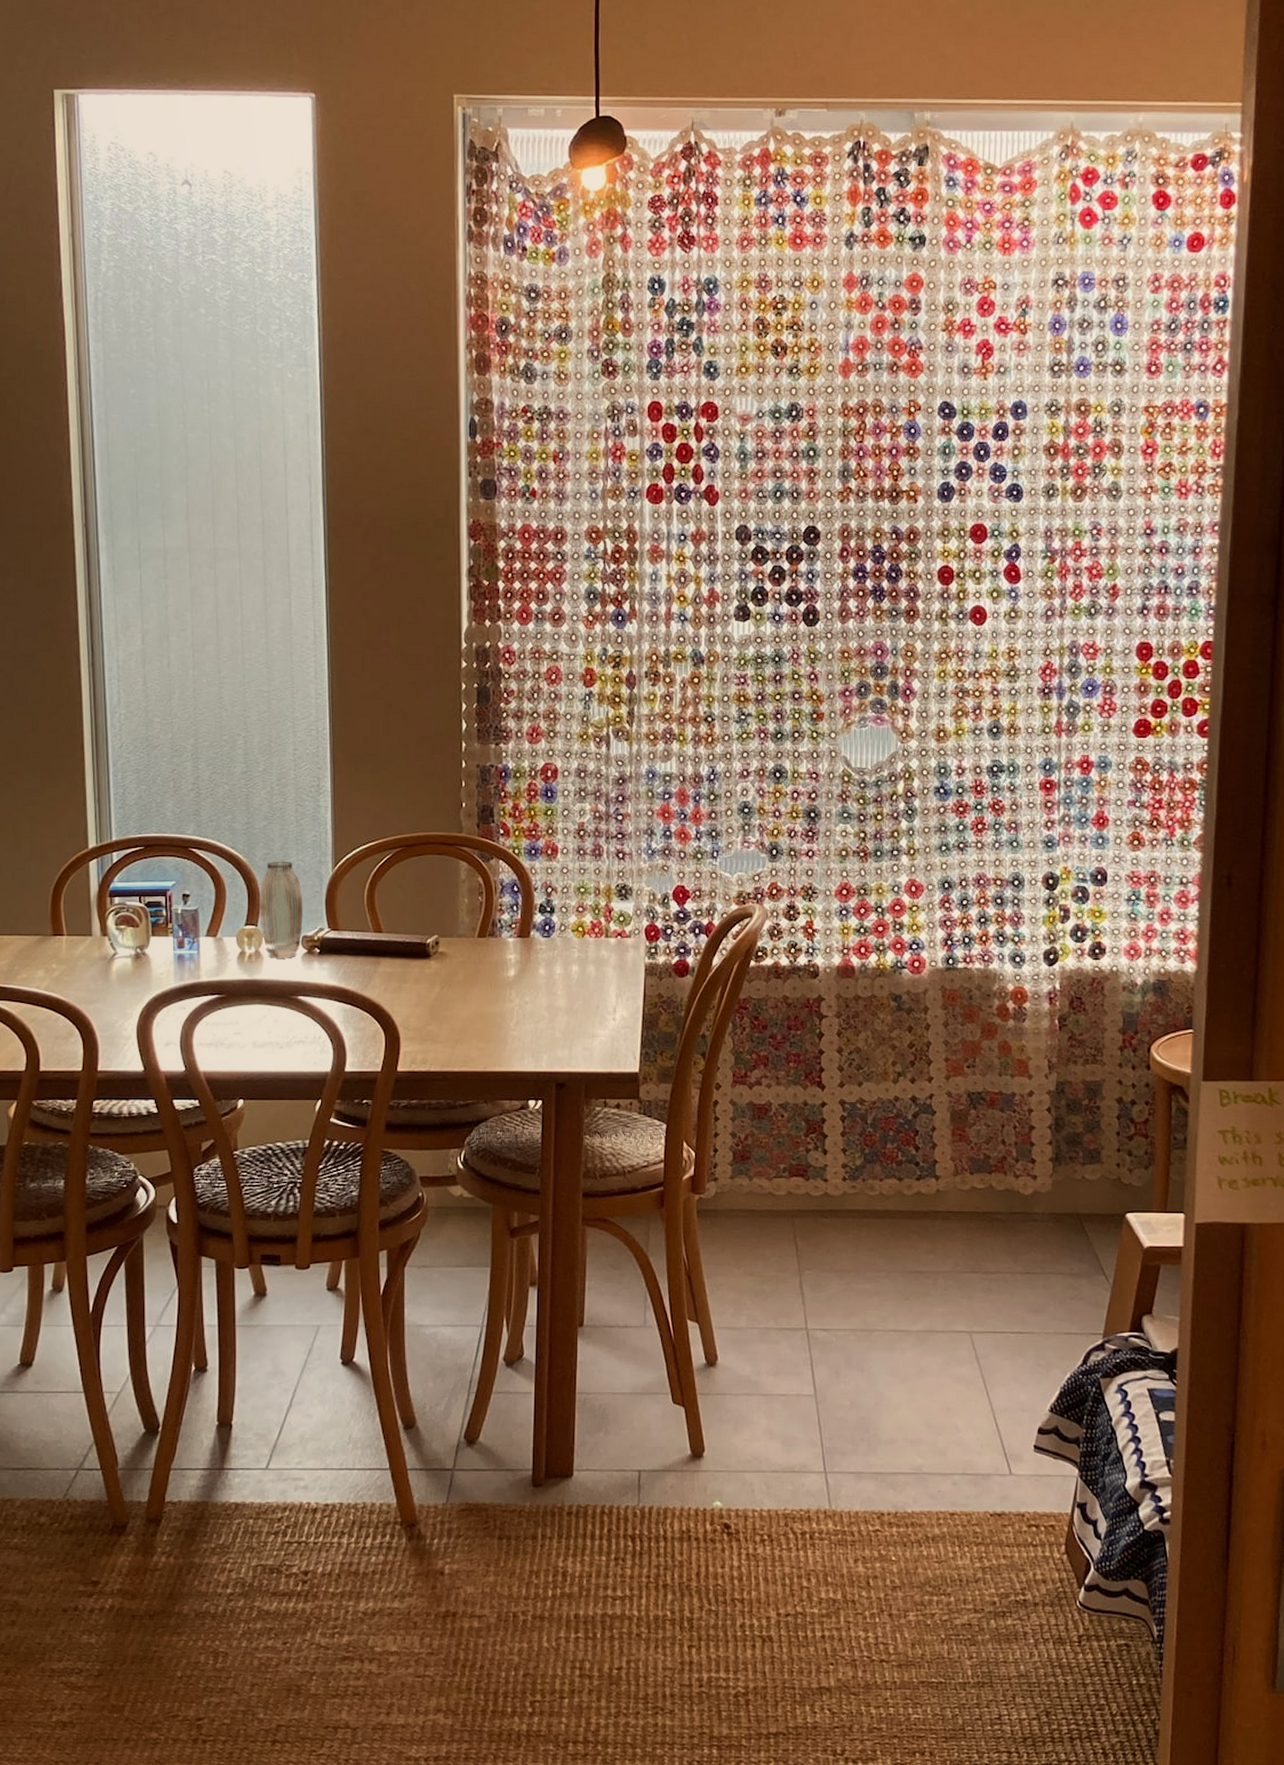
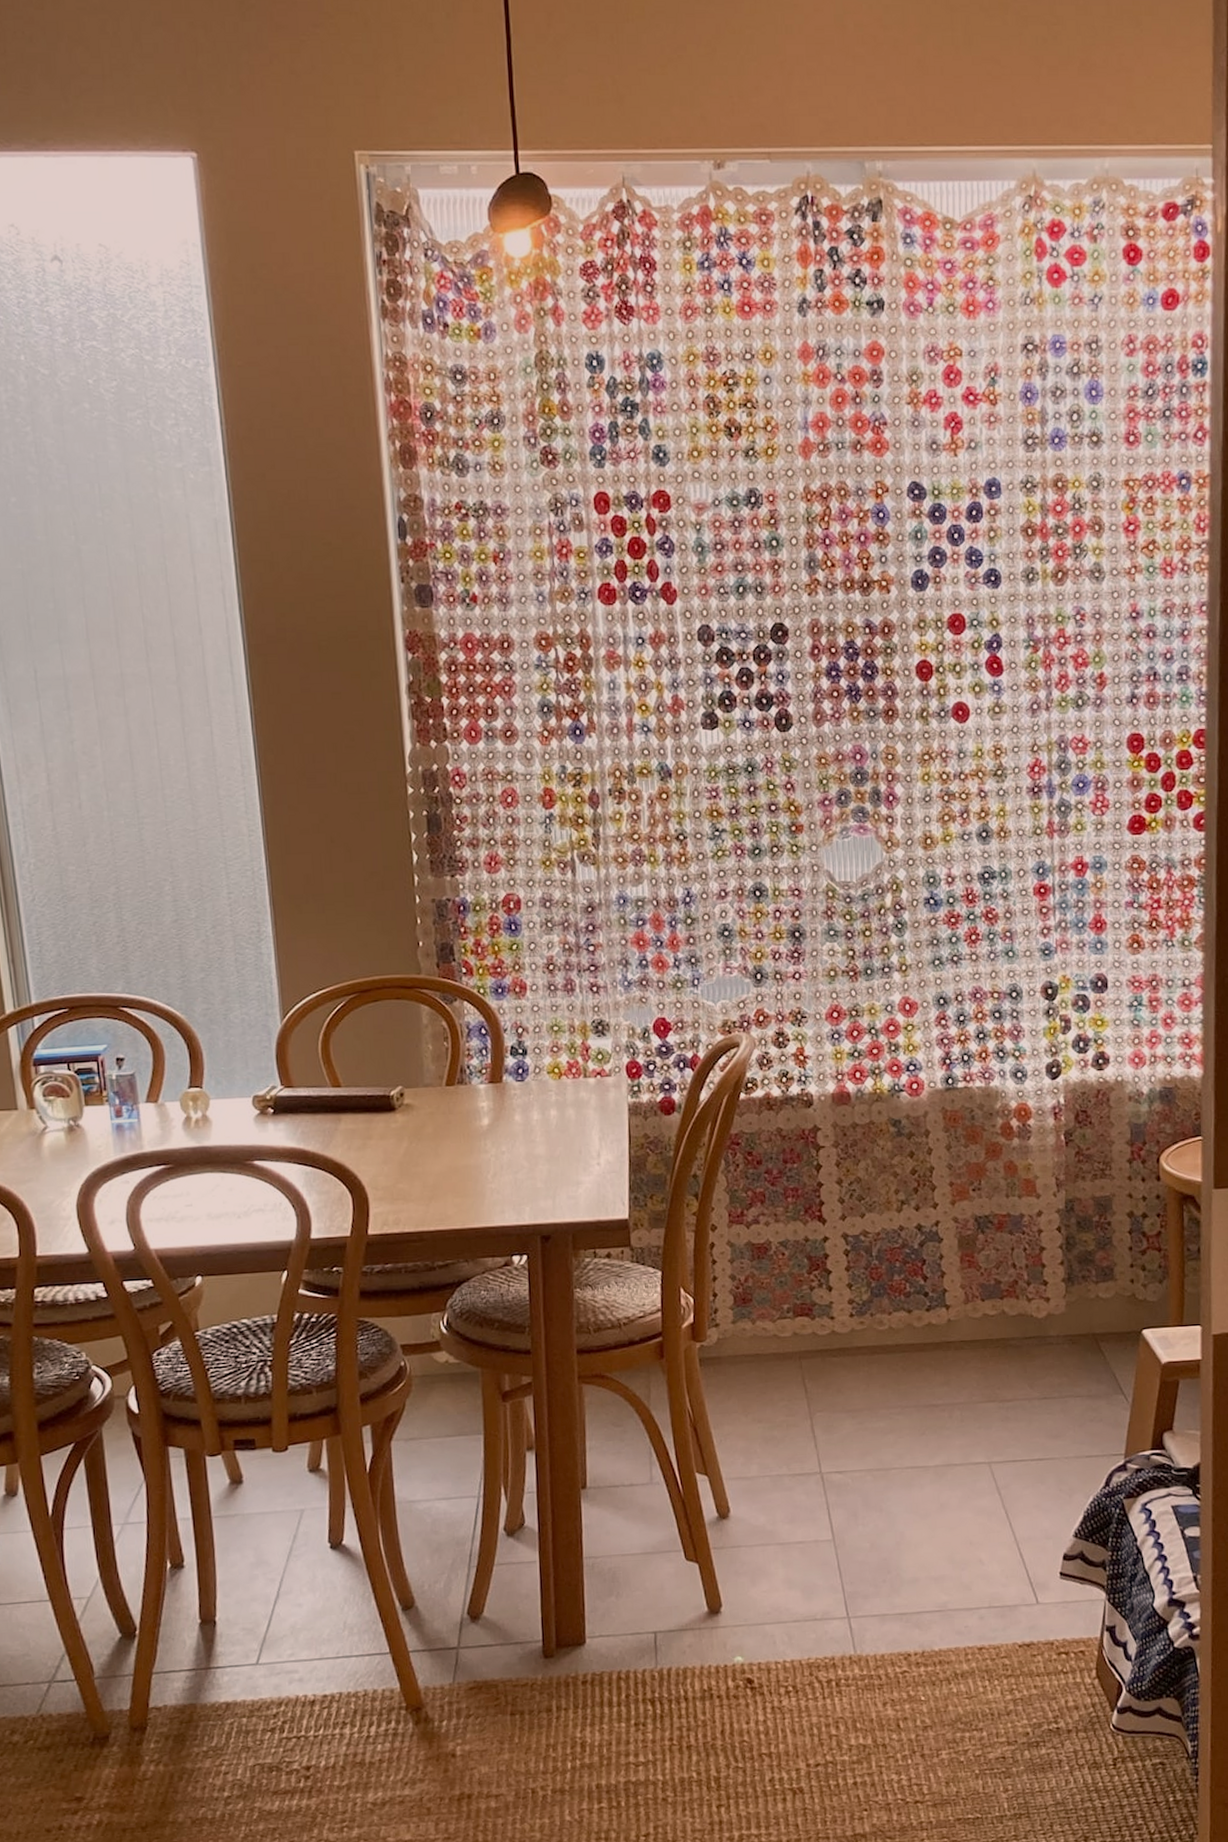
vase: present [259,862,303,958] -> none [202,1016,253,1122]

